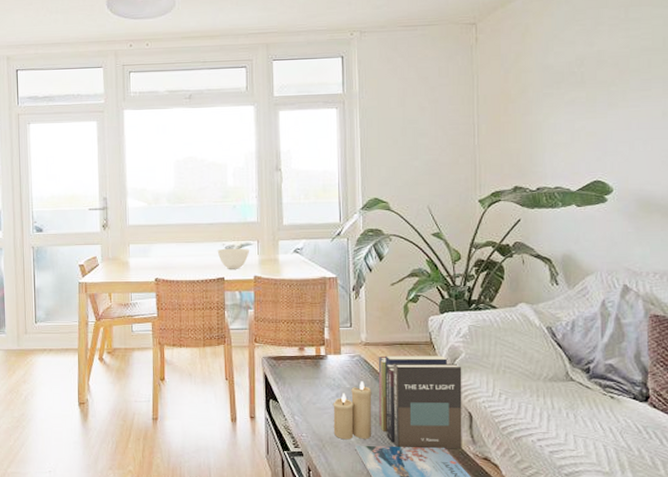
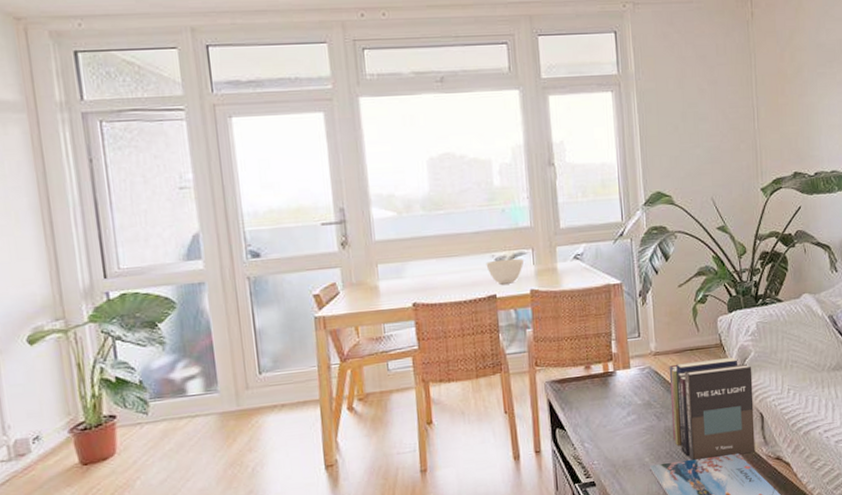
candle: present [333,381,372,440] -> none [624,395,666,461]

